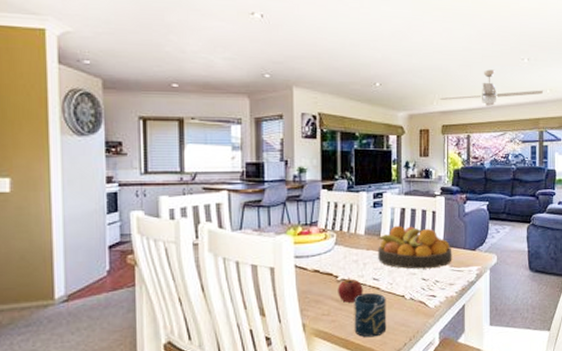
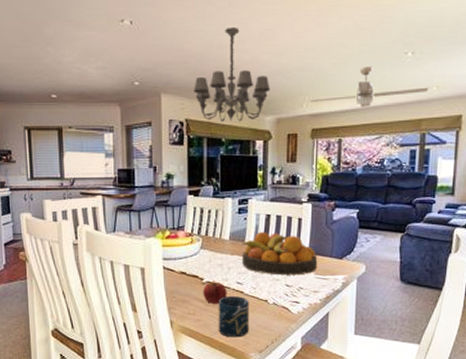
chandelier: none [327,26,402,117] -> present [194,26,270,122]

